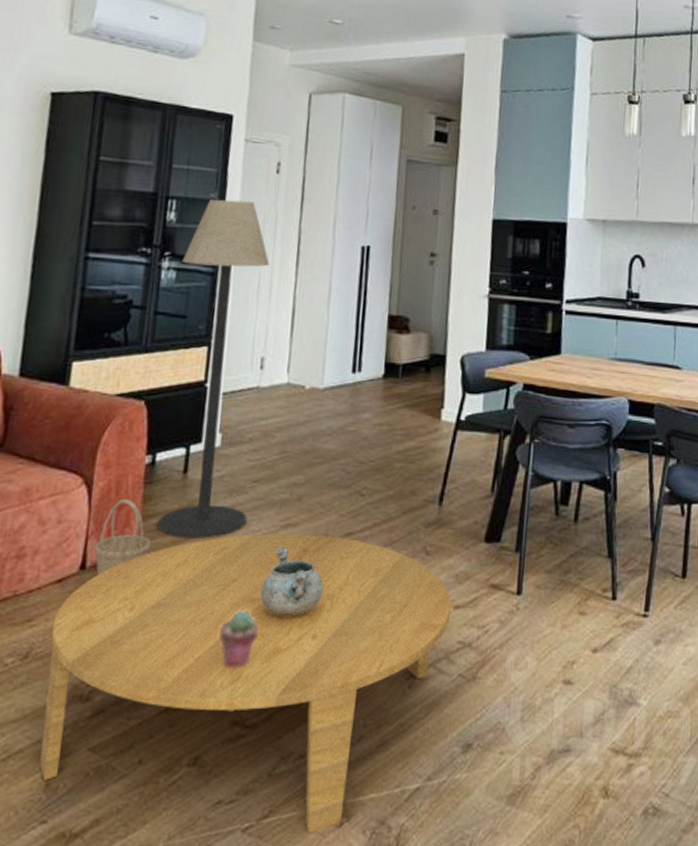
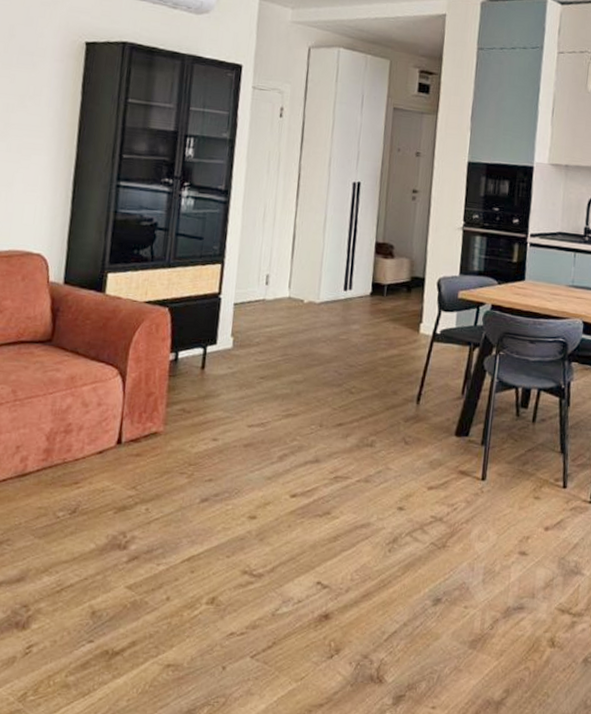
coffee table: present [39,533,451,833] -> none [86,421,426,662]
basket: present [93,499,152,575] -> none [128,388,175,449]
floor lamp: present [158,199,269,539] -> none [180,138,274,423]
potted succulent: present [219,611,259,670] -> none [232,483,265,530]
decorative bowl: present [260,547,324,615] -> none [265,433,319,489]

